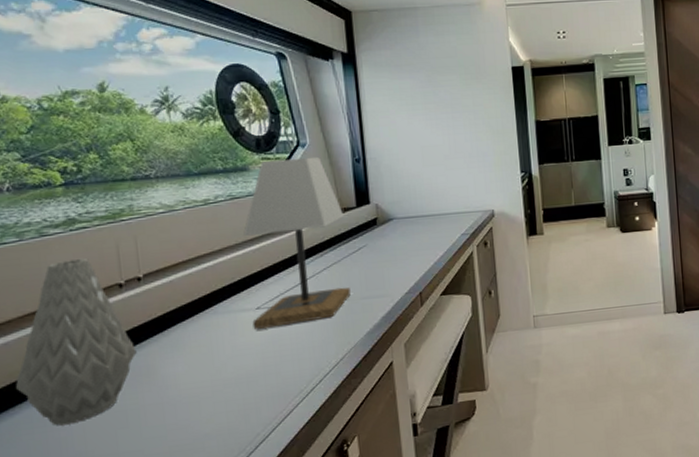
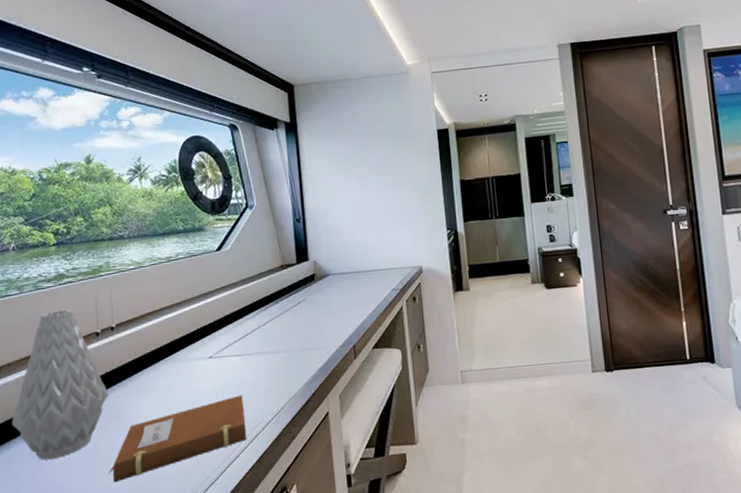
notebook: none [140,347,302,446] -> present [108,394,247,483]
lamp: present [243,157,351,331] -> none [199,217,291,378]

